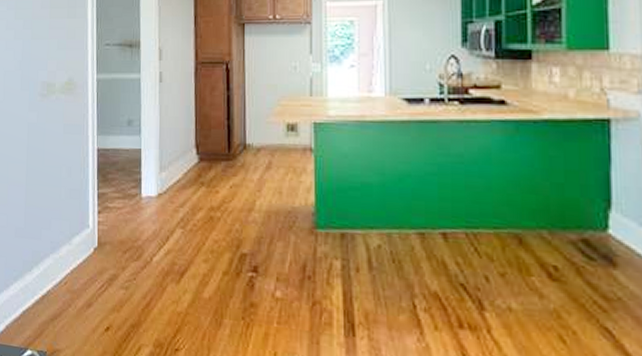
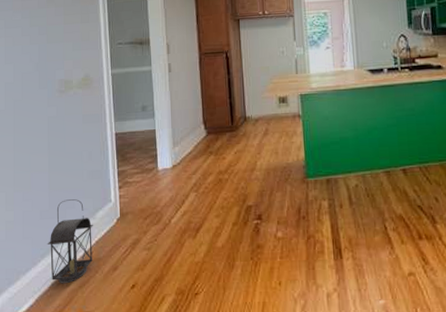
lantern: none [20,218,69,314] -> present [47,199,93,284]

